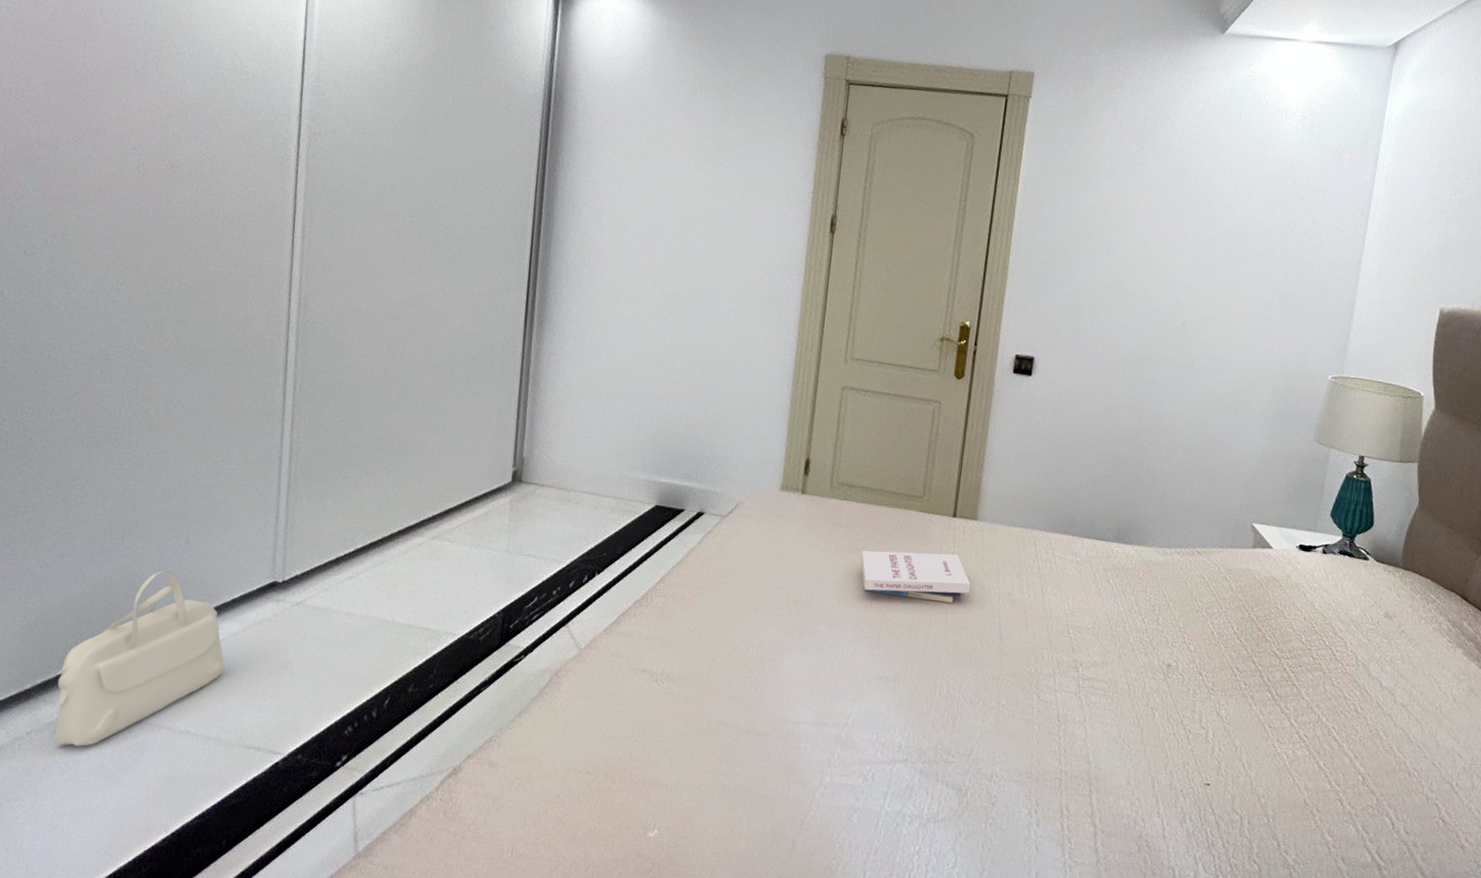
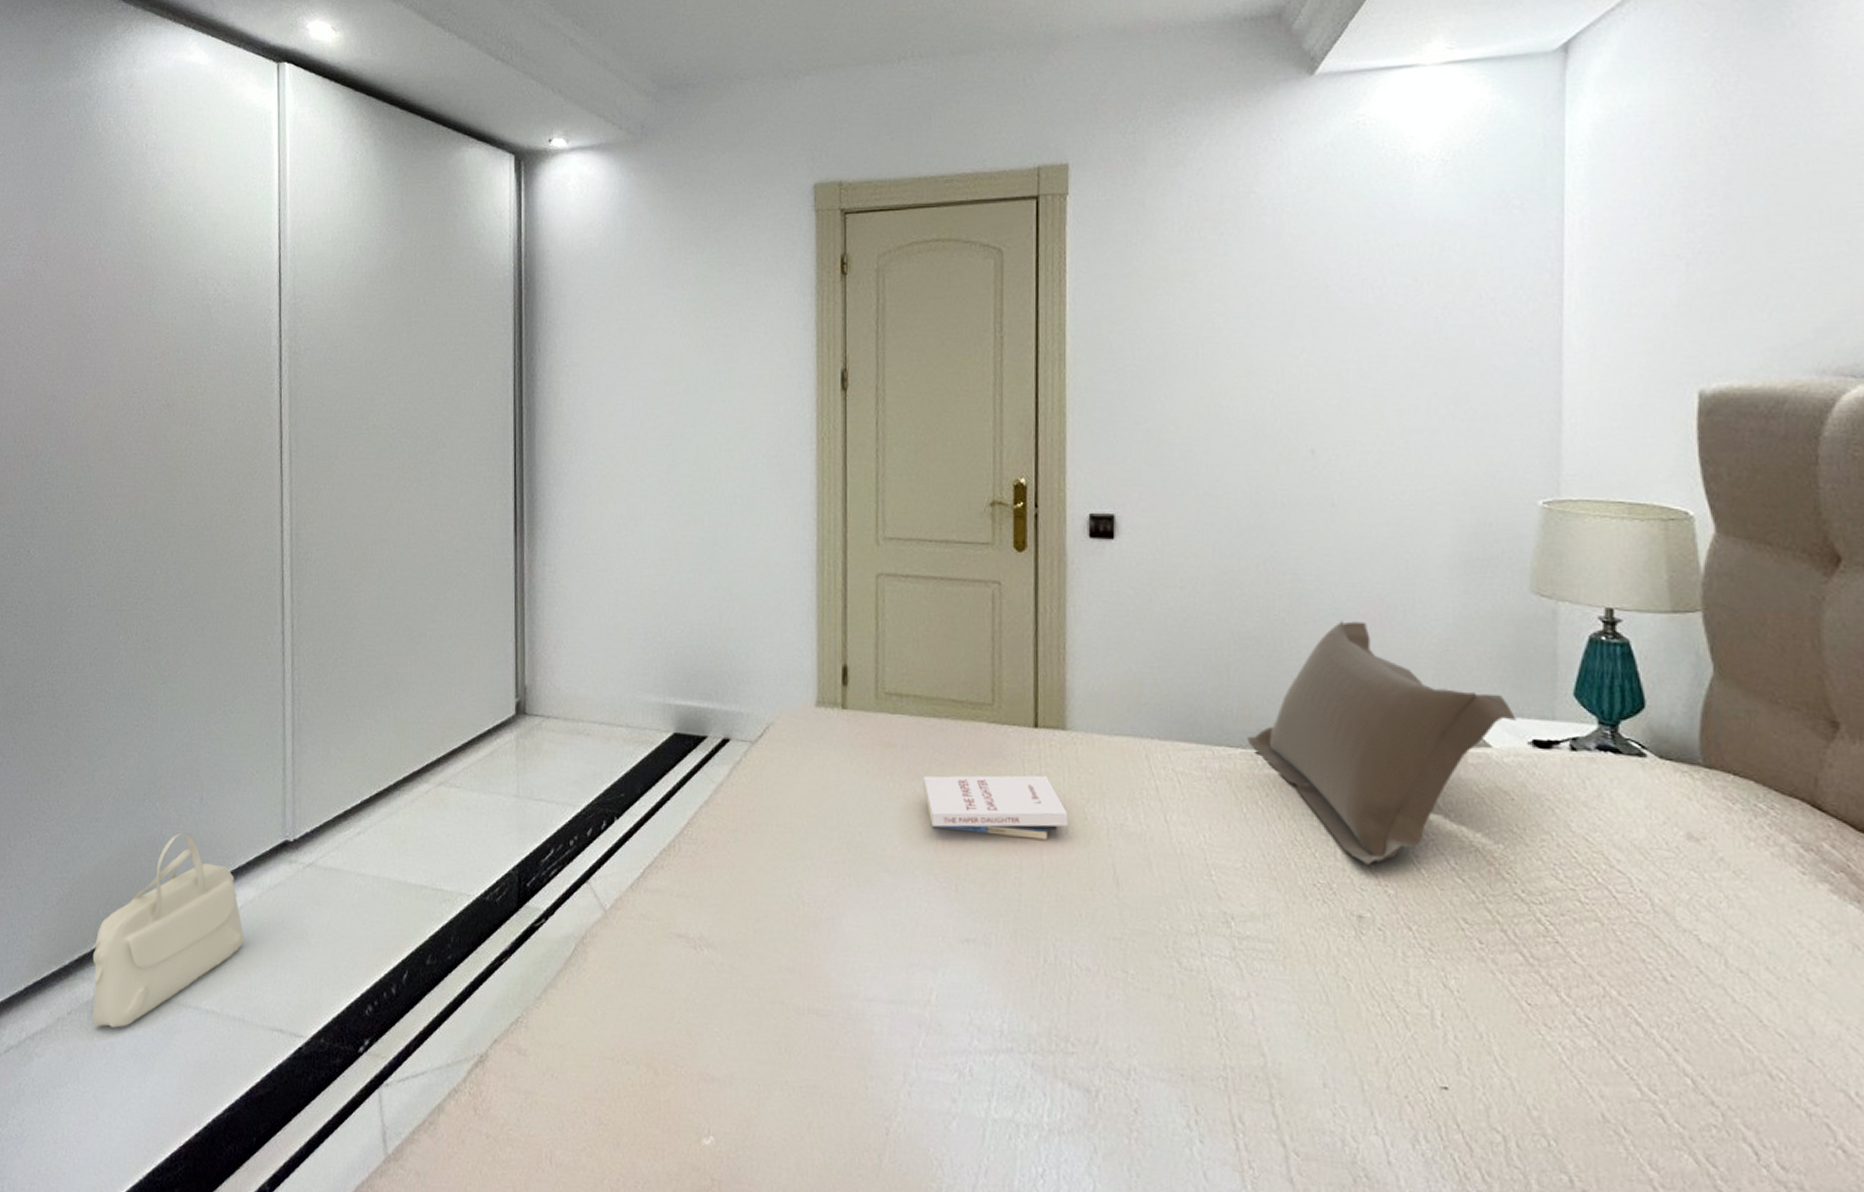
cushion: none [1108,451,1291,628] -> present [1247,621,1516,864]

